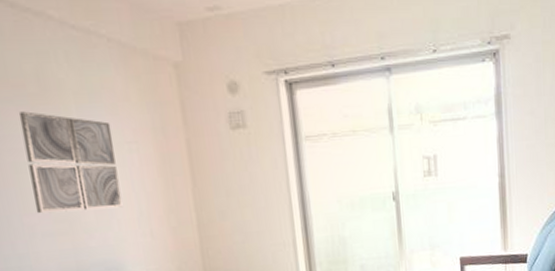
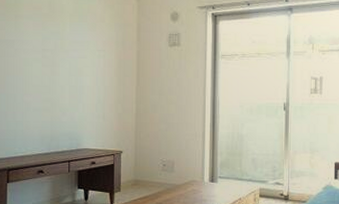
wall art: present [18,111,123,214] -> none [33,25,89,96]

